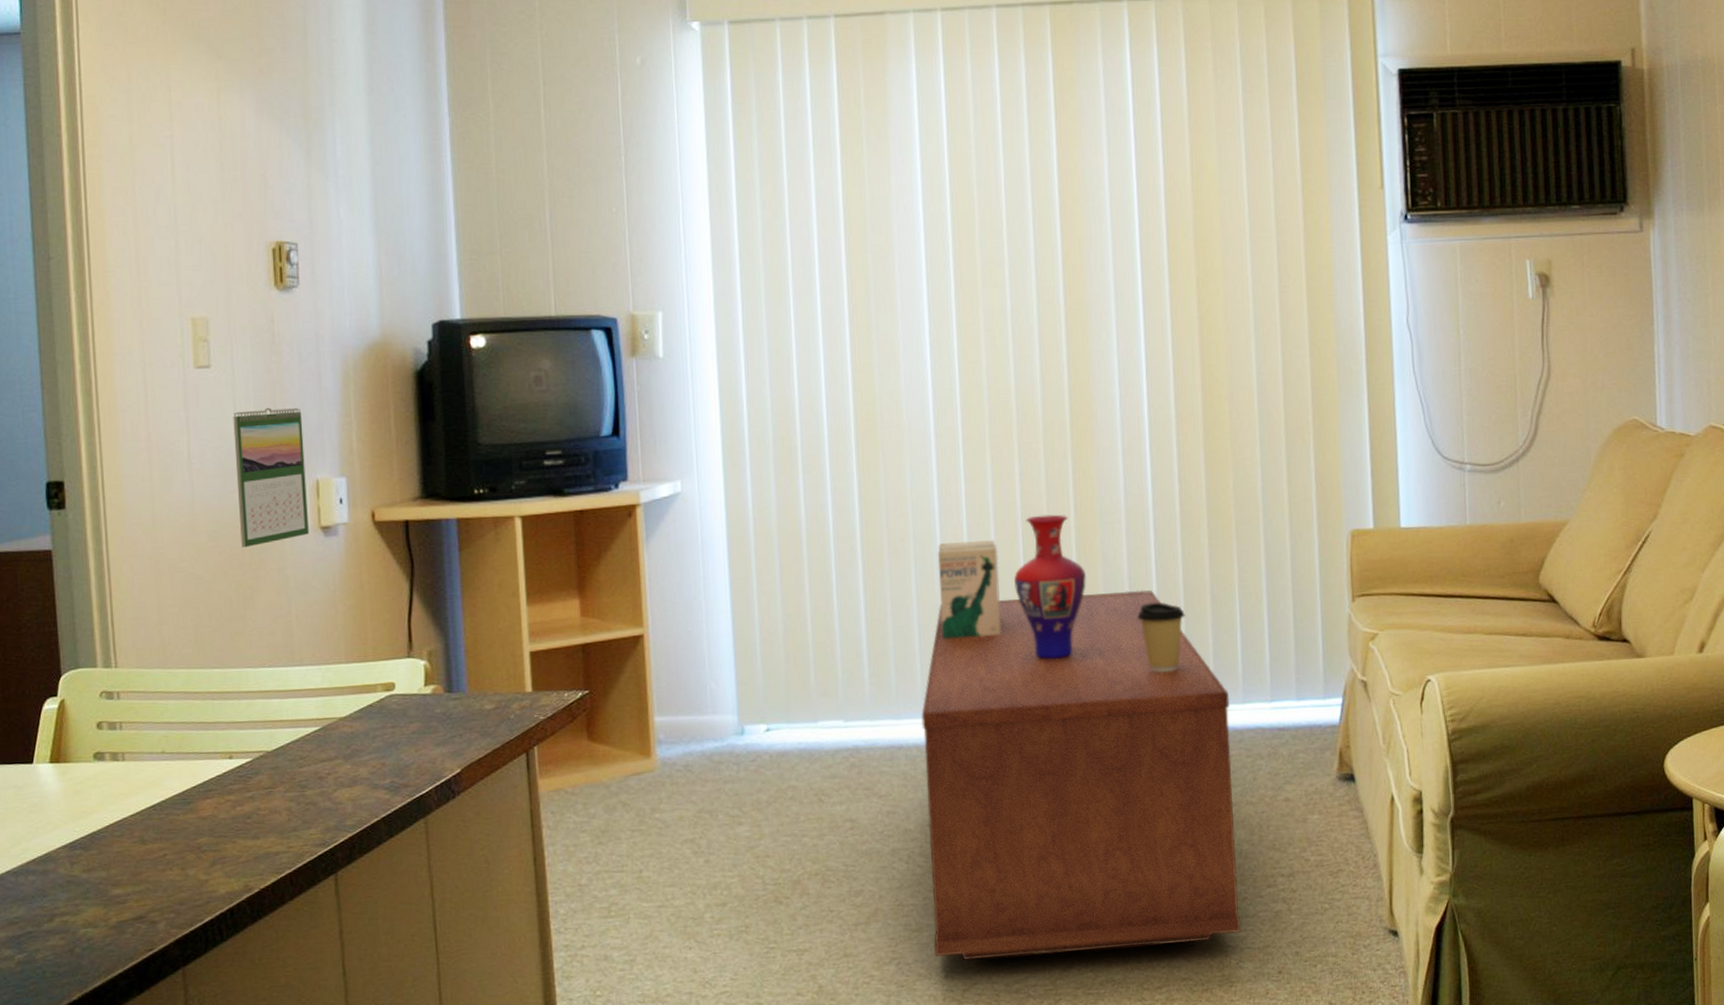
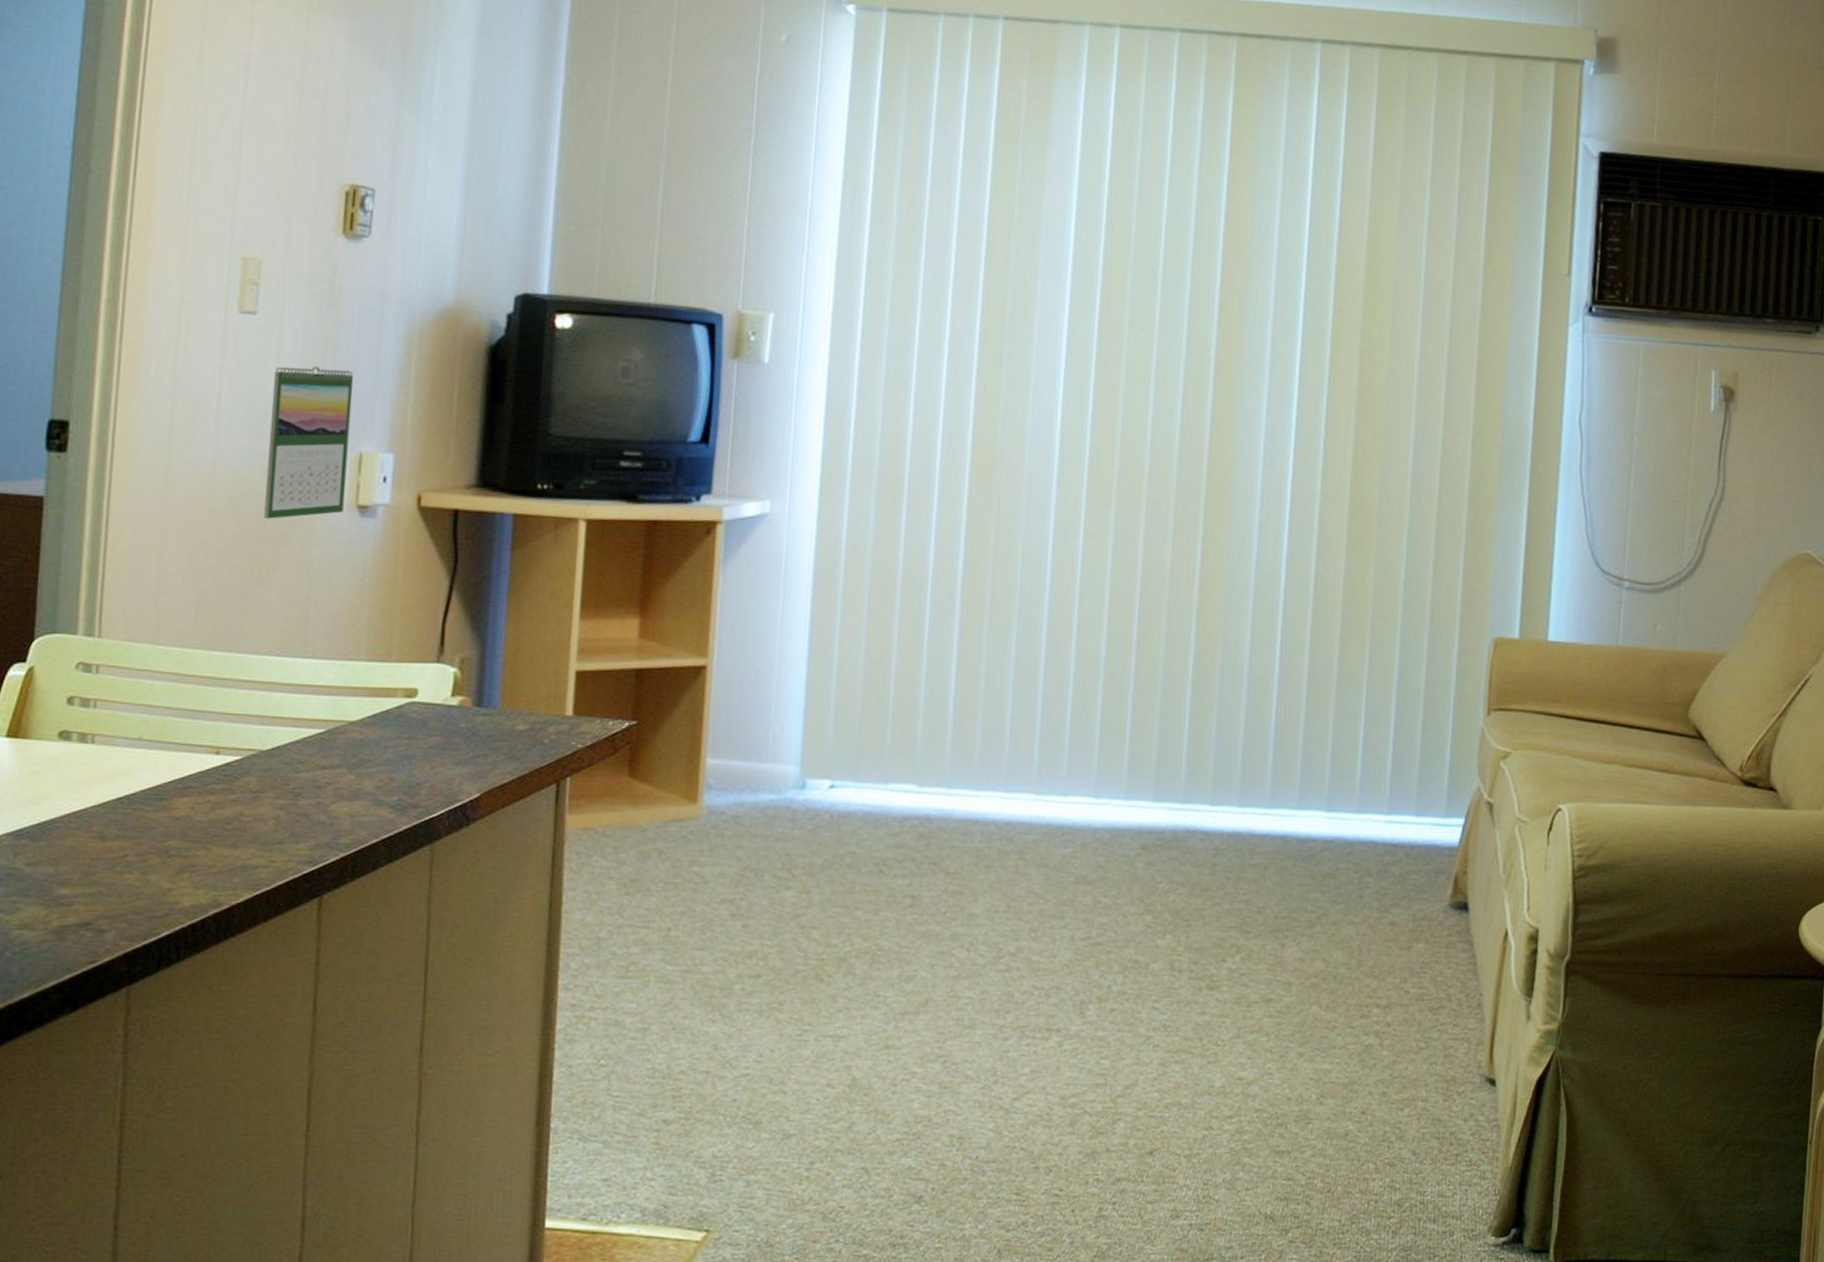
coffee table: present [921,589,1241,960] -> none [986,669,1344,1071]
books: present [937,540,1002,639] -> none [1037,602,1111,711]
vase: present [1014,514,1087,660] -> none [1124,583,1204,744]
coffee cup: present [1137,603,1185,673] -> none [1254,693,1306,770]

